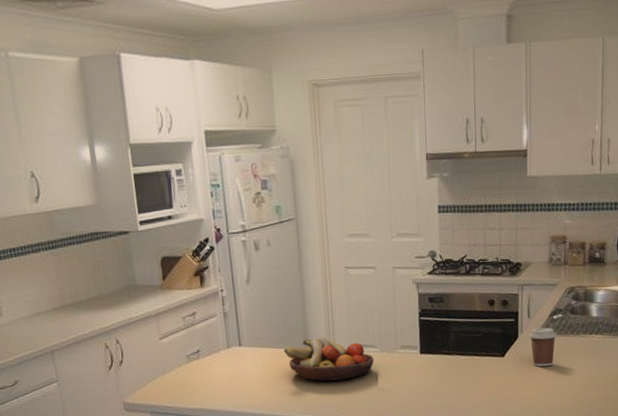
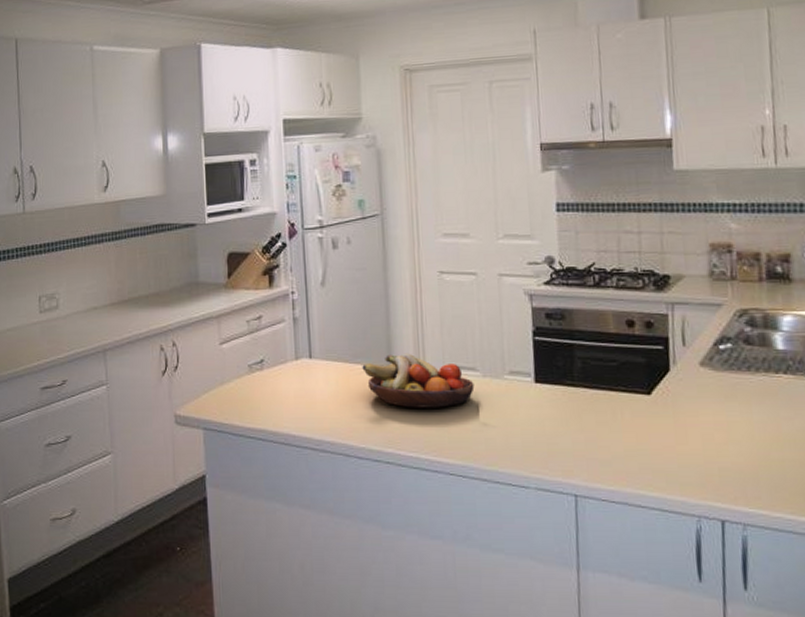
coffee cup: present [529,327,557,367] -> none [685,360,727,413]

